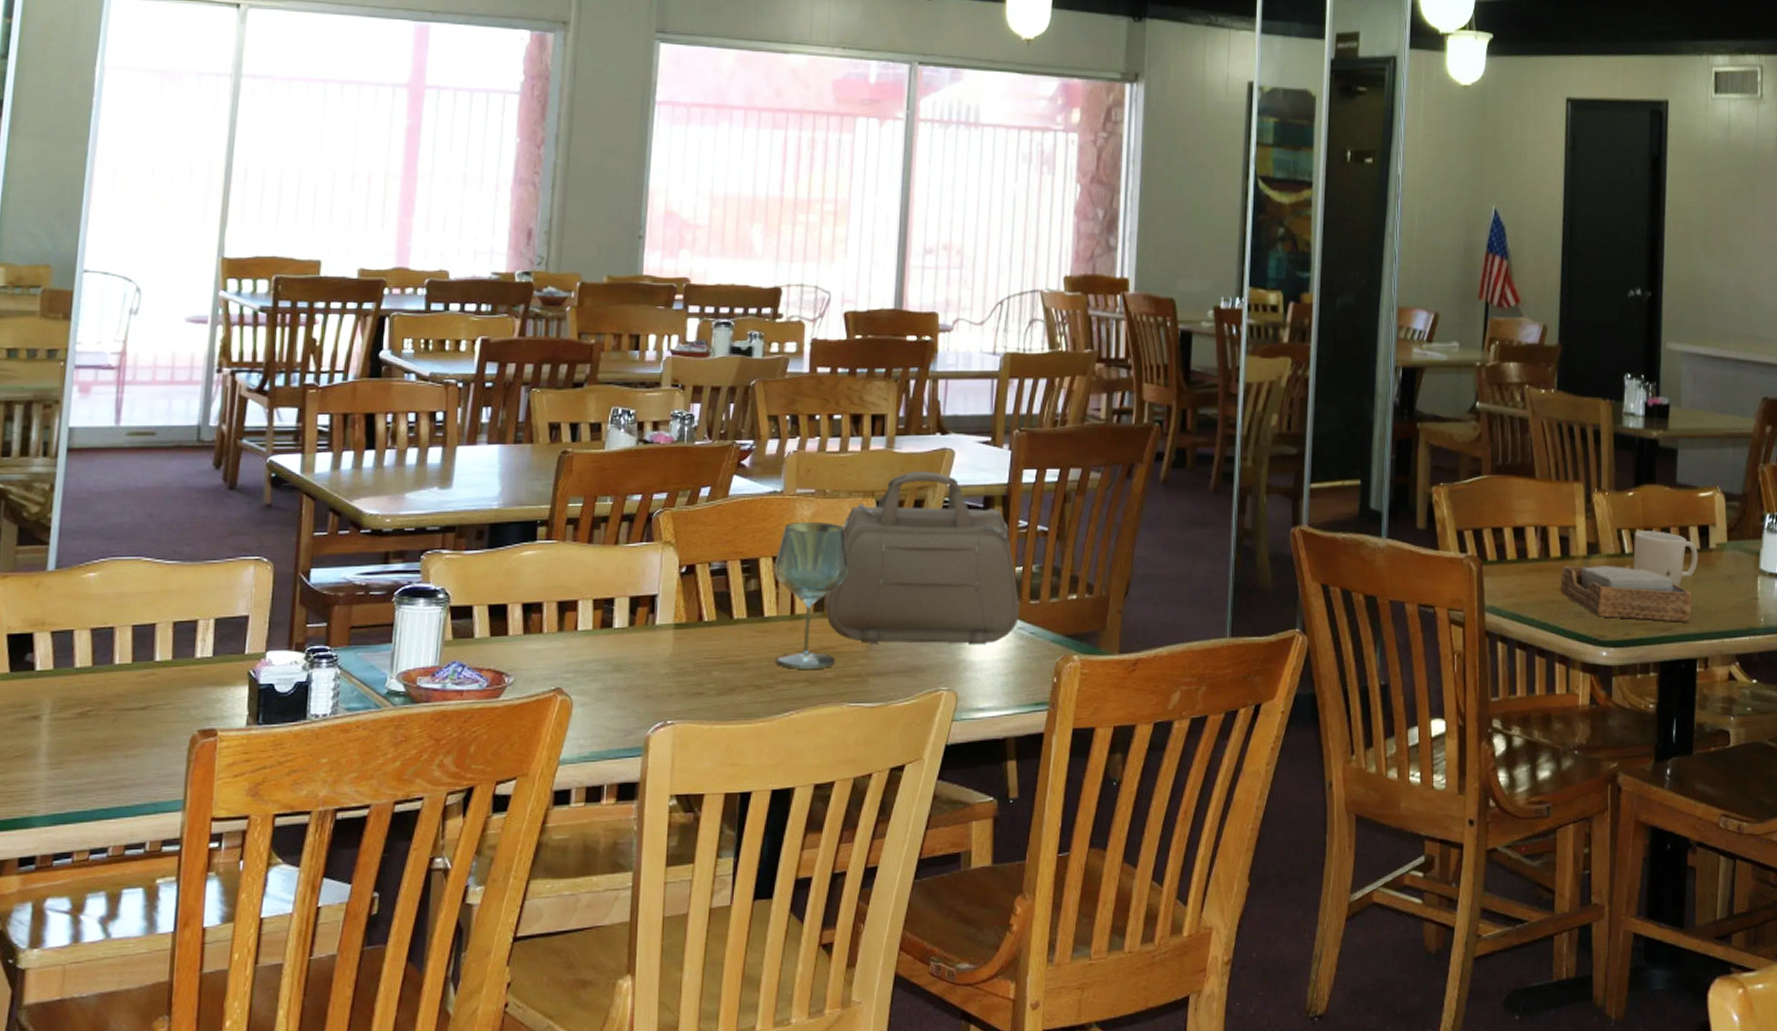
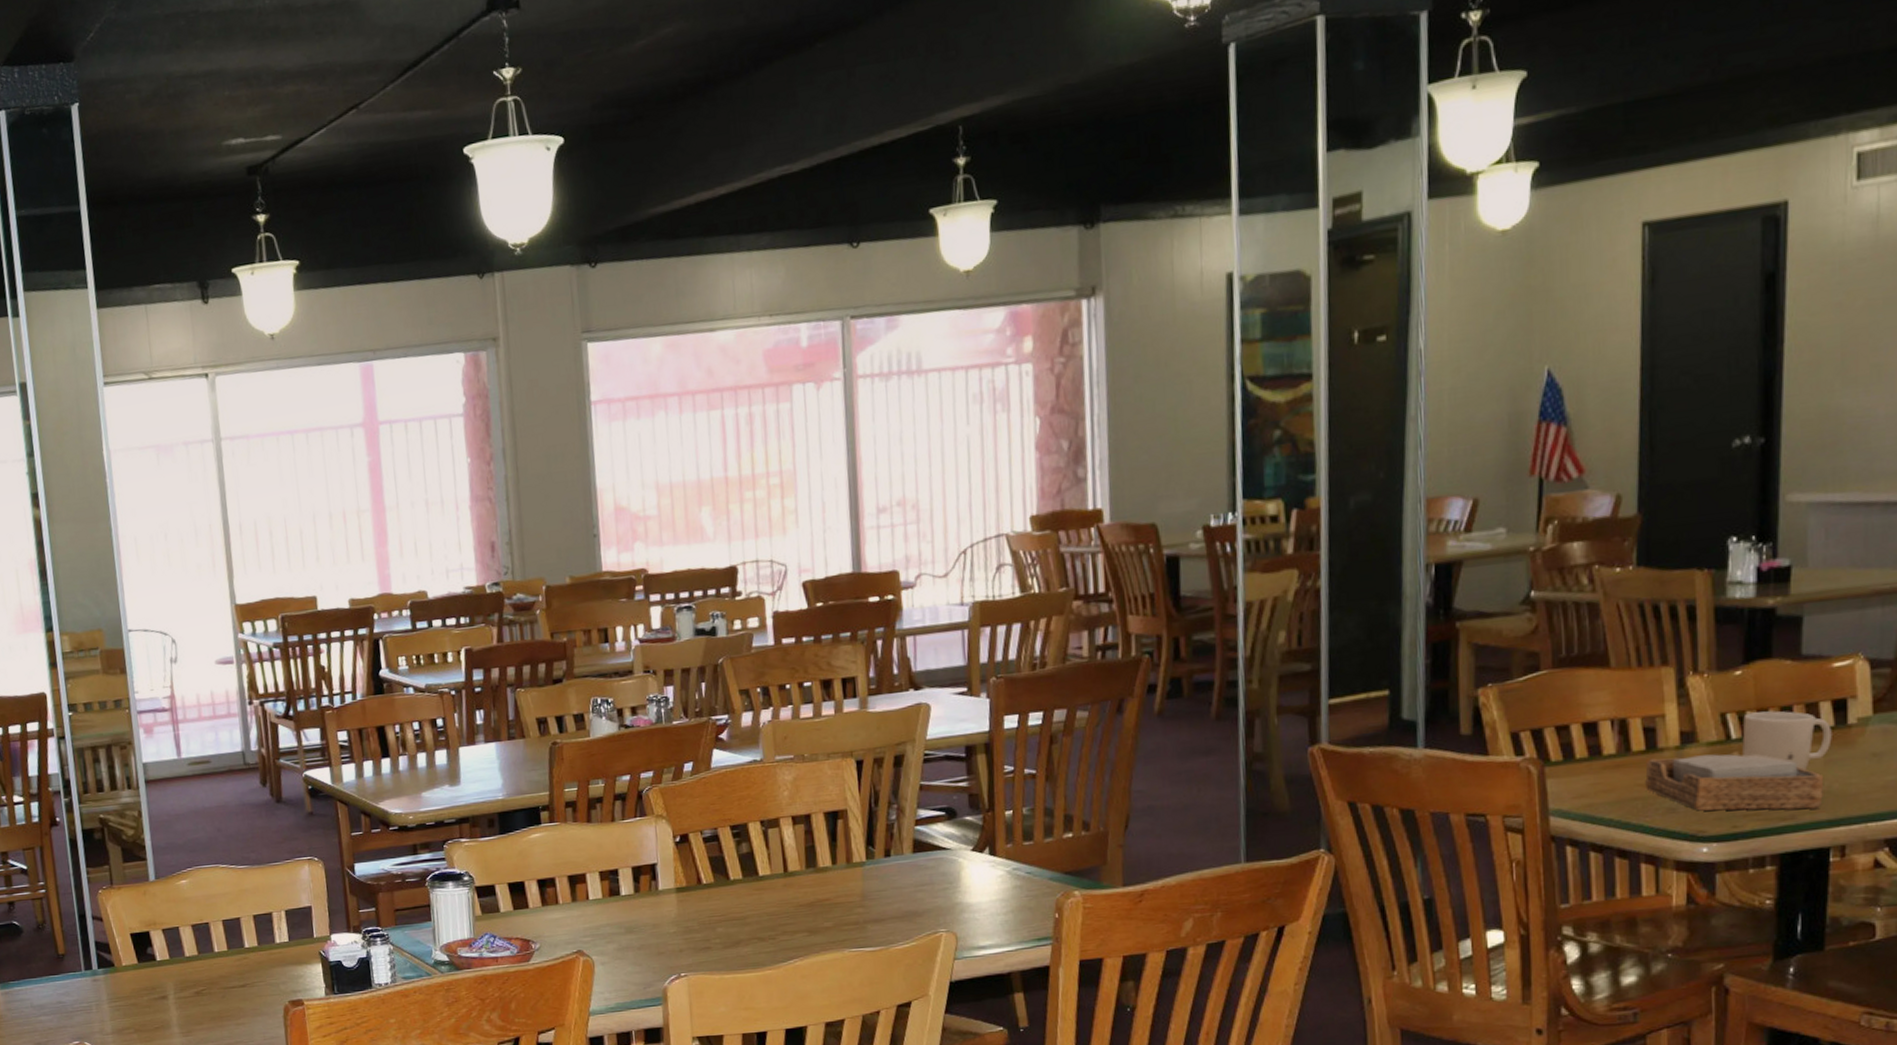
wine glass: present [774,521,849,669] -> none [762,784,836,921]
handbag: present [823,470,1019,645] -> none [814,726,1013,894]

